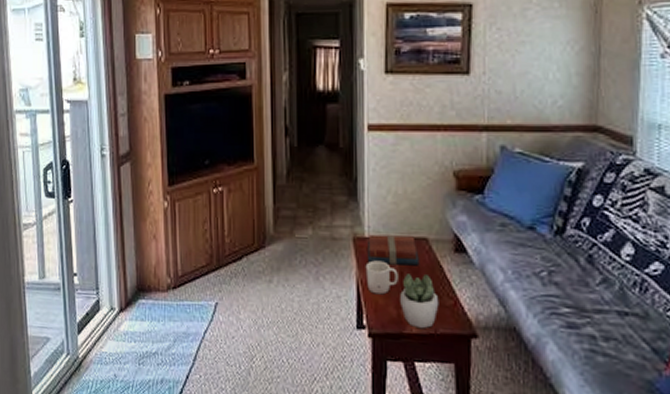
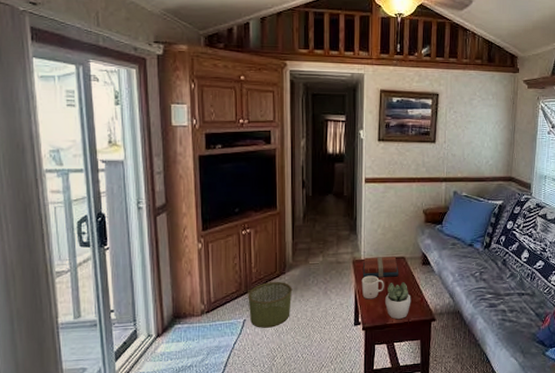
basket: none [220,257,275,318] -> present [248,282,293,328]

